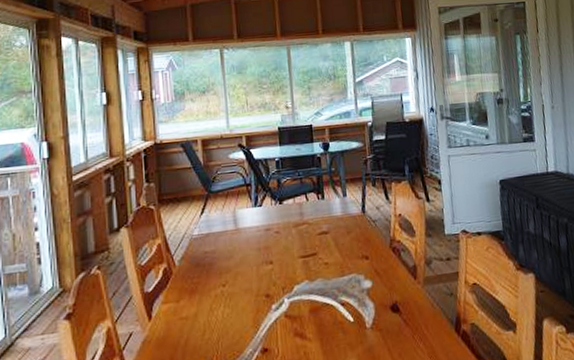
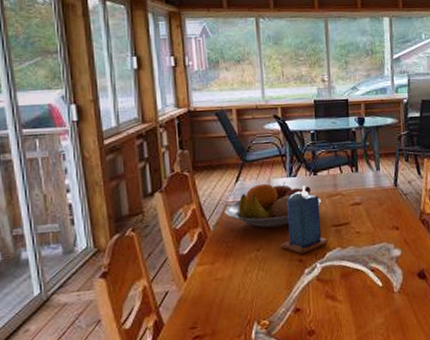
fruit bowl: none [190,212,287,262] -> present [224,182,321,228]
candle: none [246,215,295,289] -> present [280,185,328,255]

